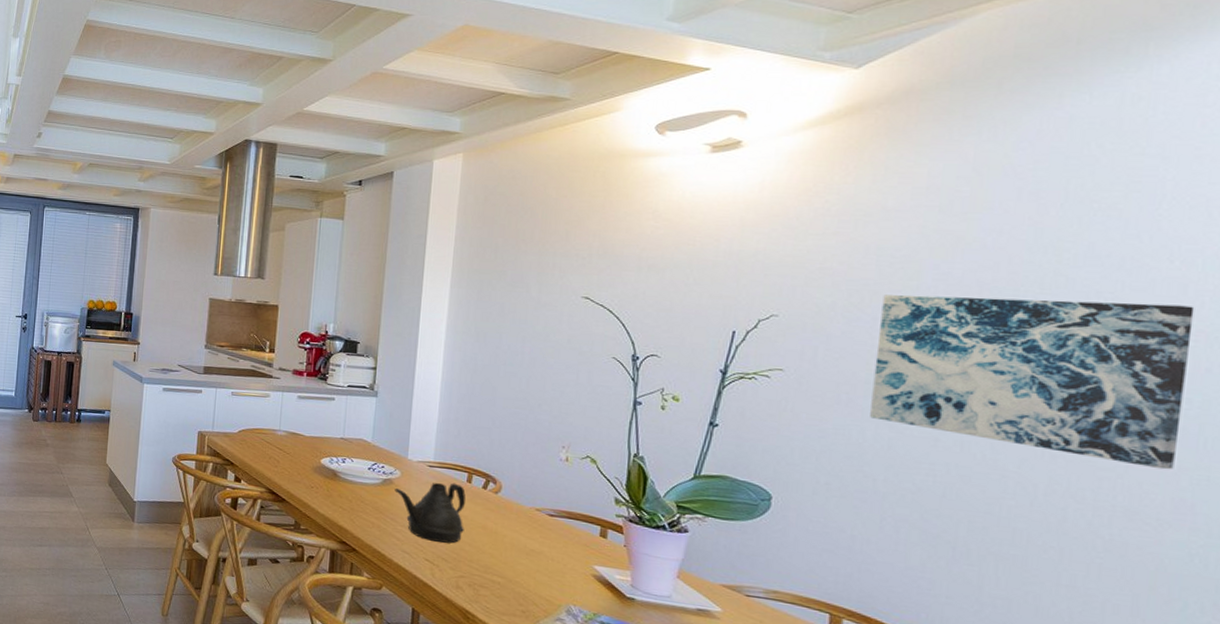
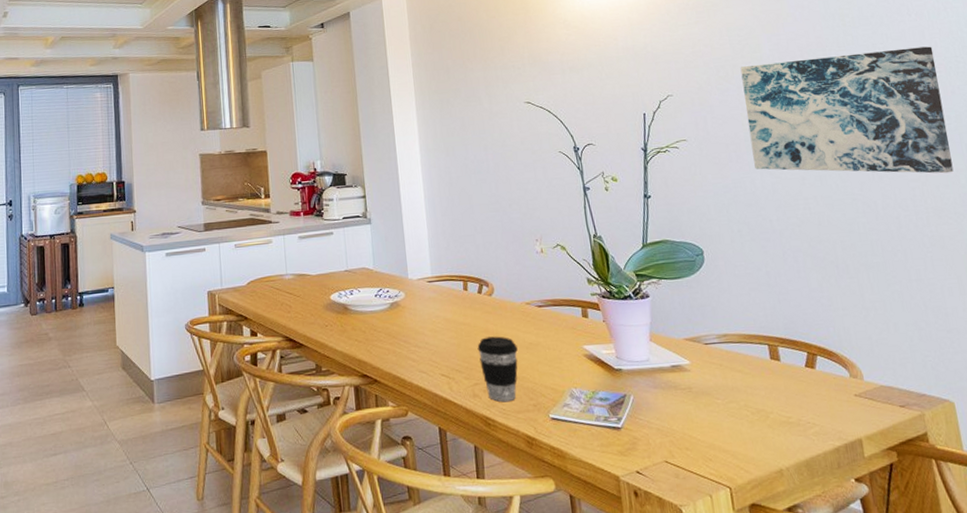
teapot: present [395,482,466,544] -> none [402,293,470,355]
coffee cup: none [470,533,516,602] -> present [477,336,518,403]

